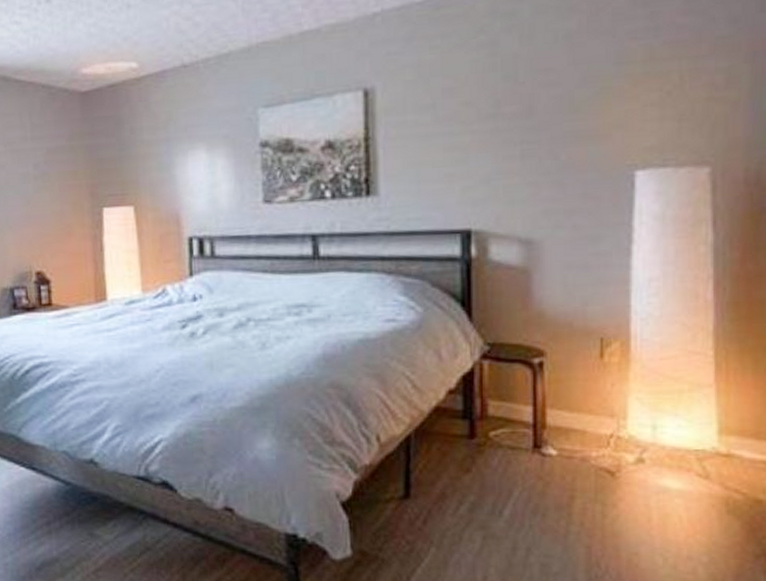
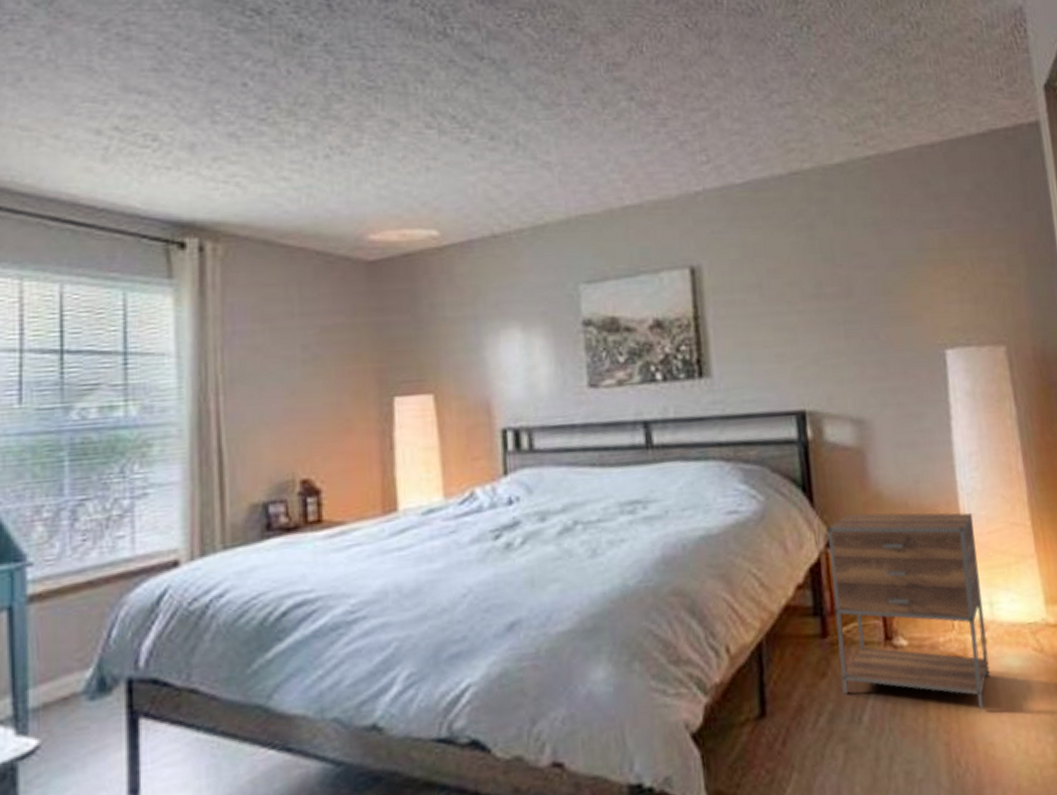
nightstand: none [483,329,645,523] -> present [827,512,991,710]

